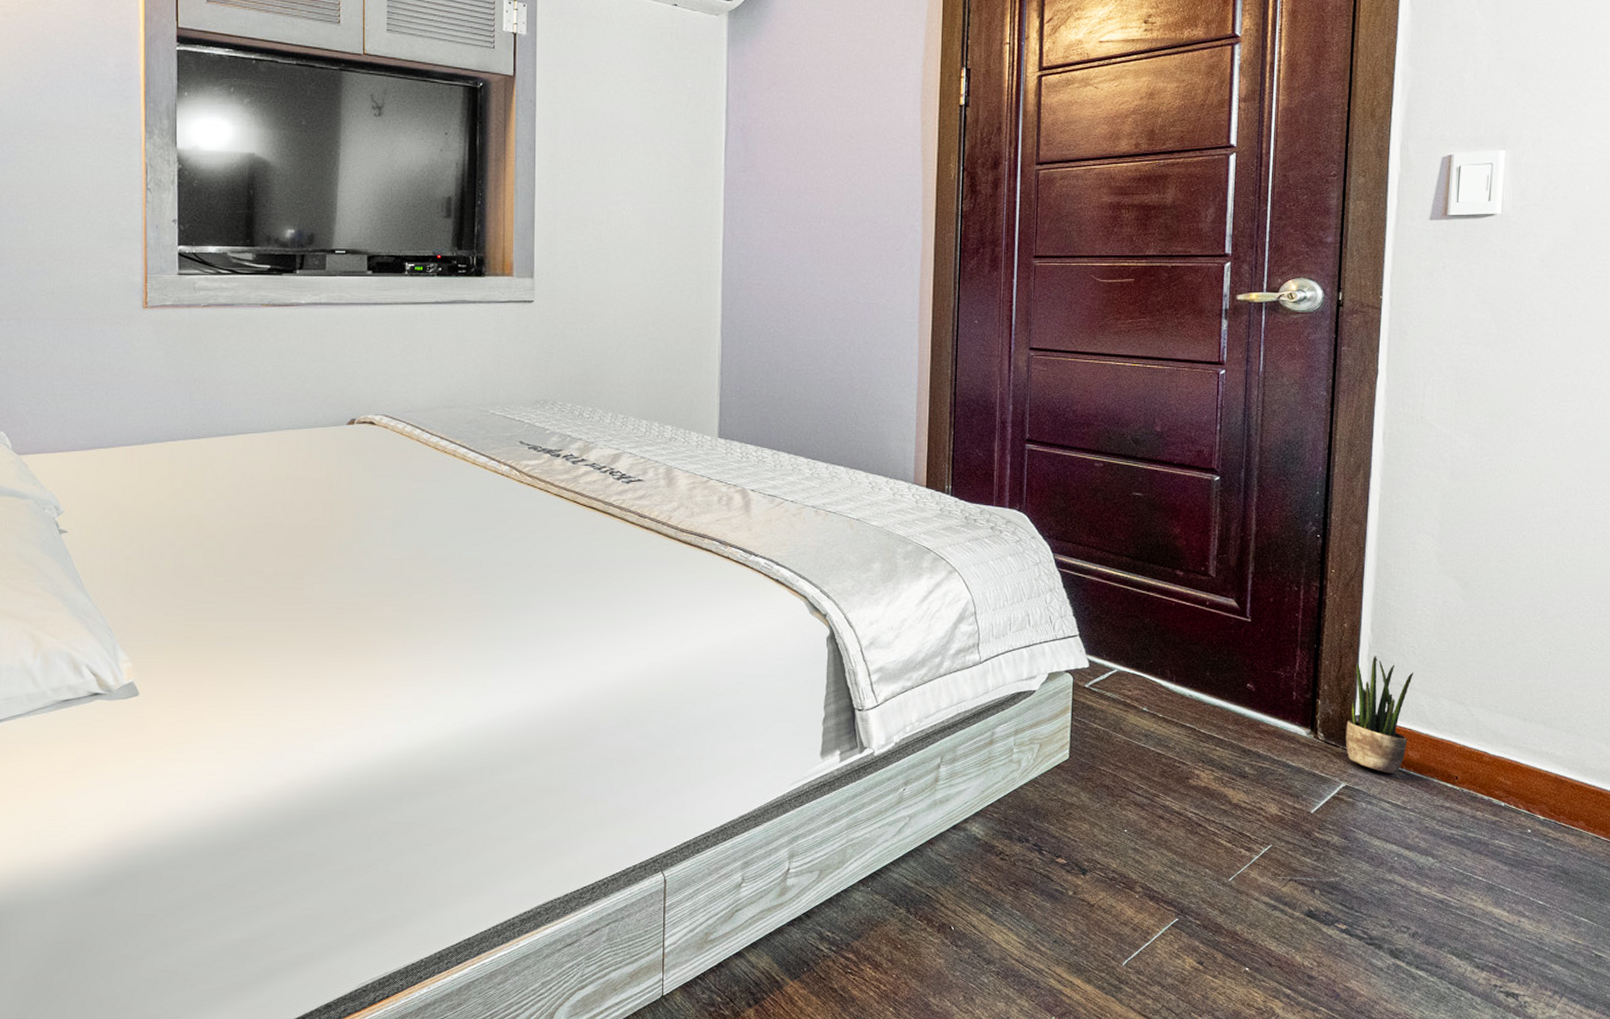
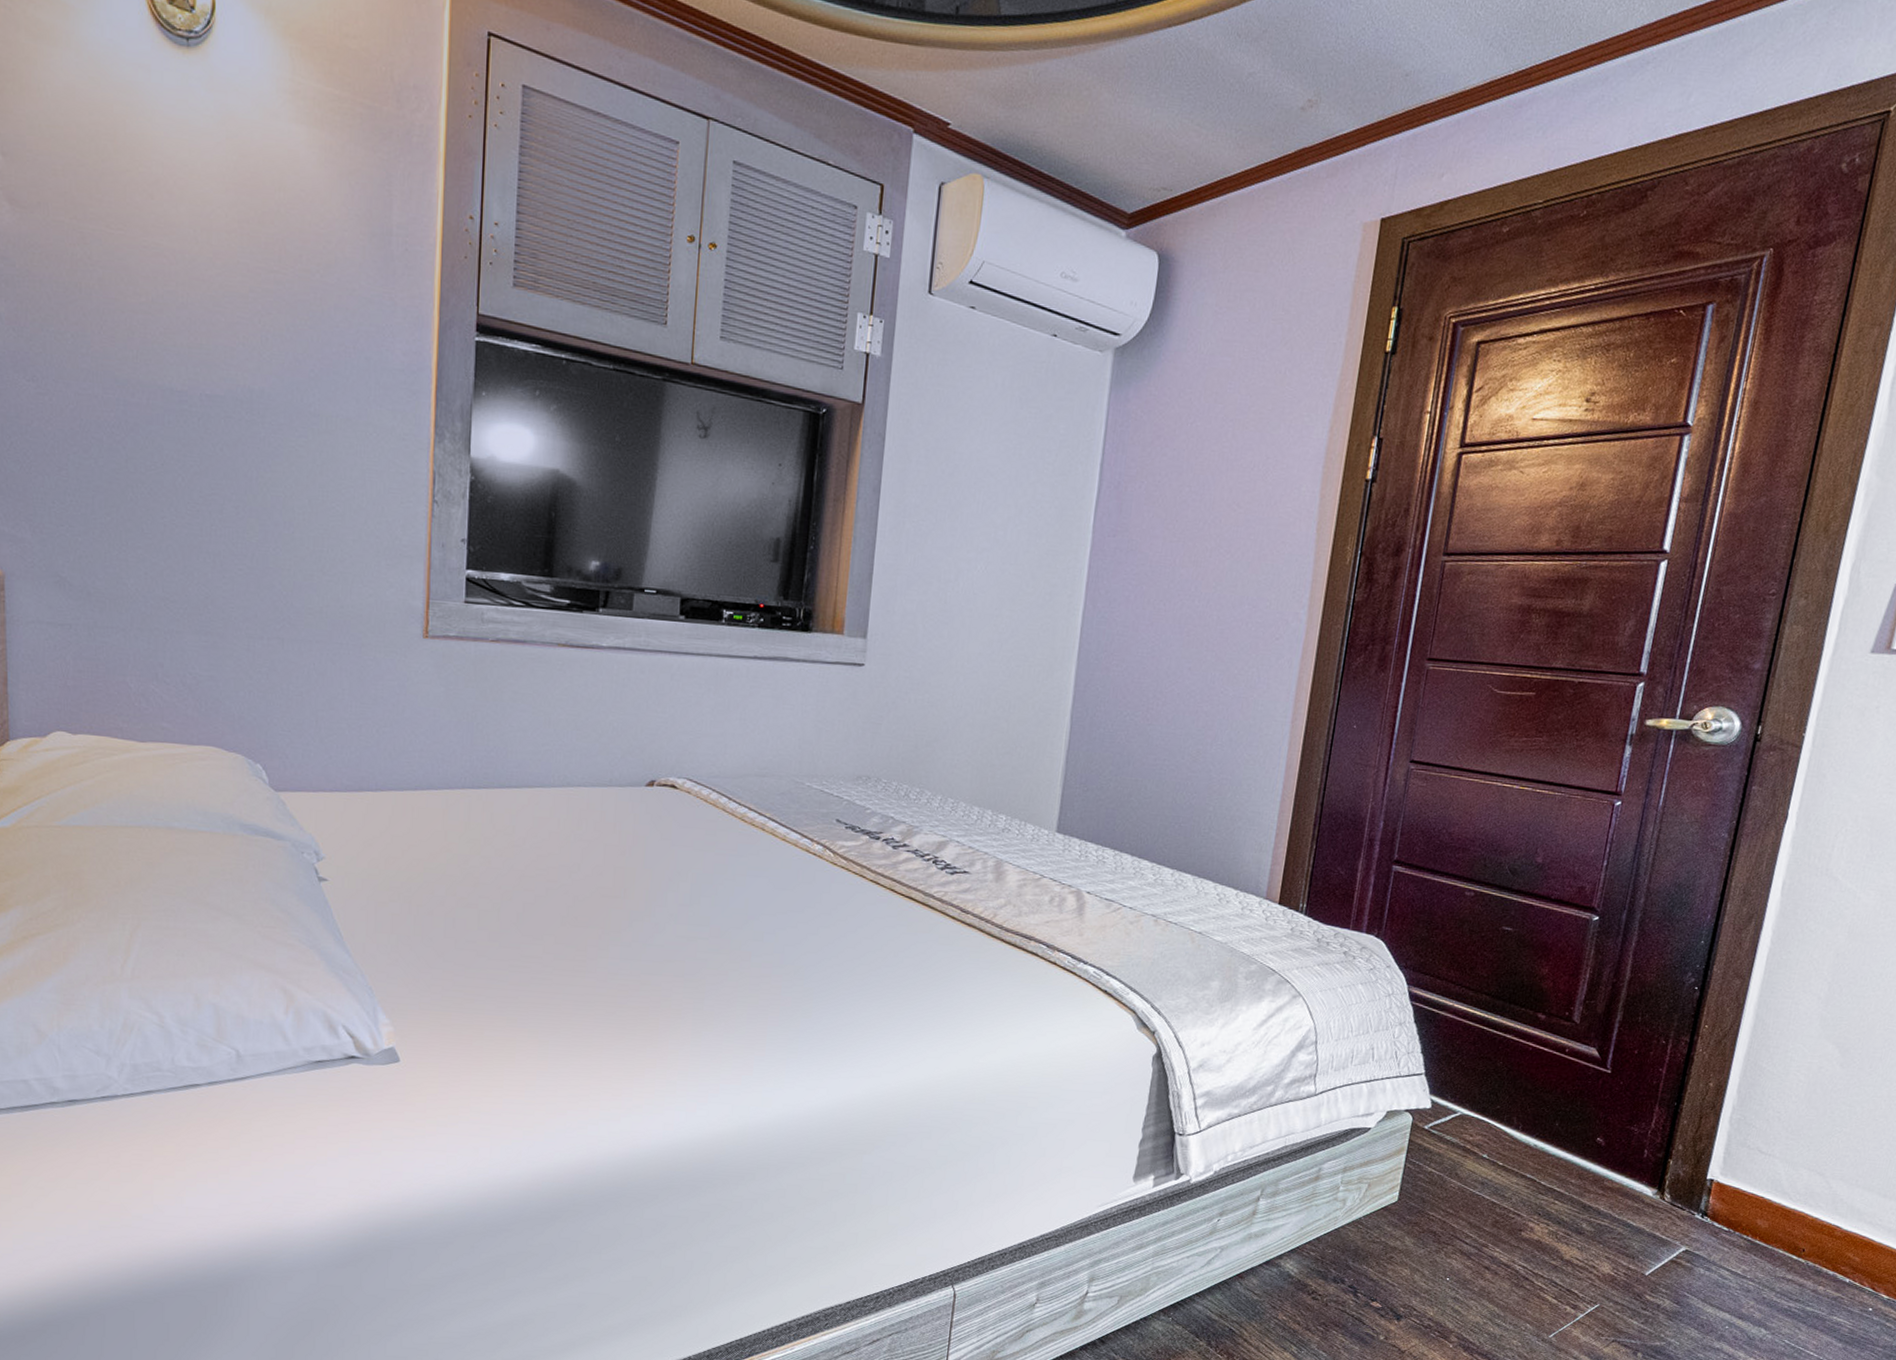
potted plant: present [1345,656,1413,773] -> none [1691,1119,1775,1241]

